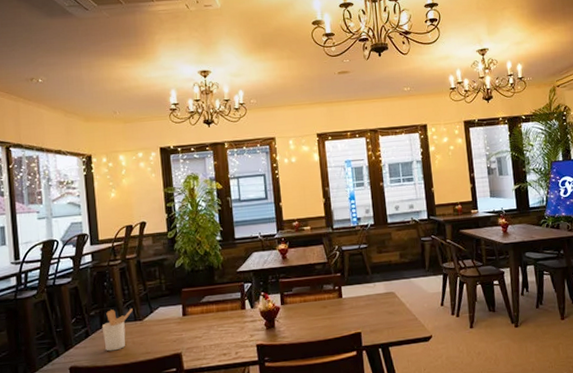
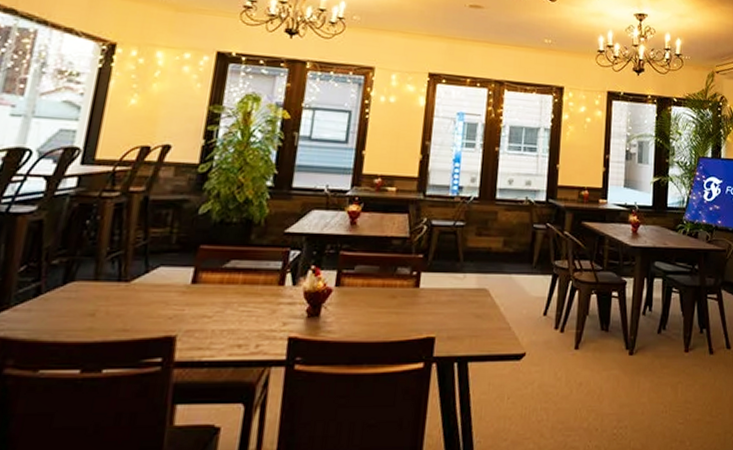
utensil holder: present [102,309,133,352] -> none [61,260,119,321]

